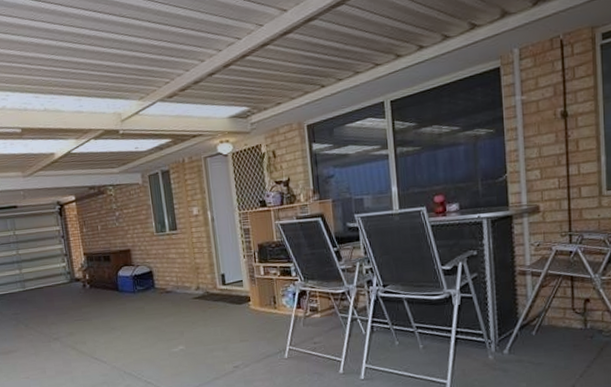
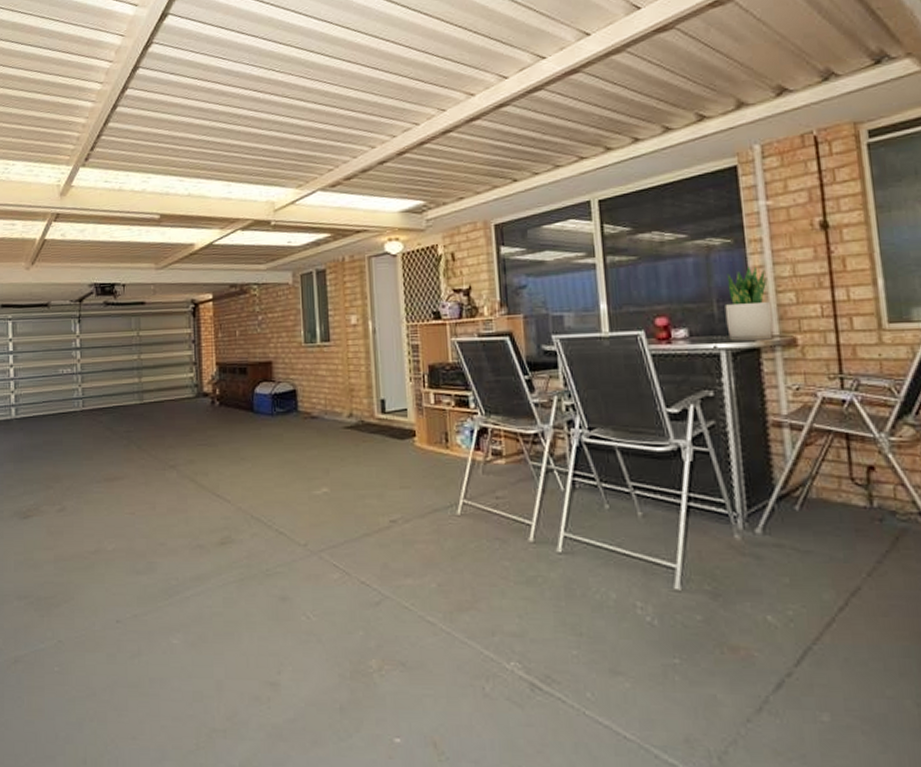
planter: none [487,151,523,211] -> present [725,266,774,341]

